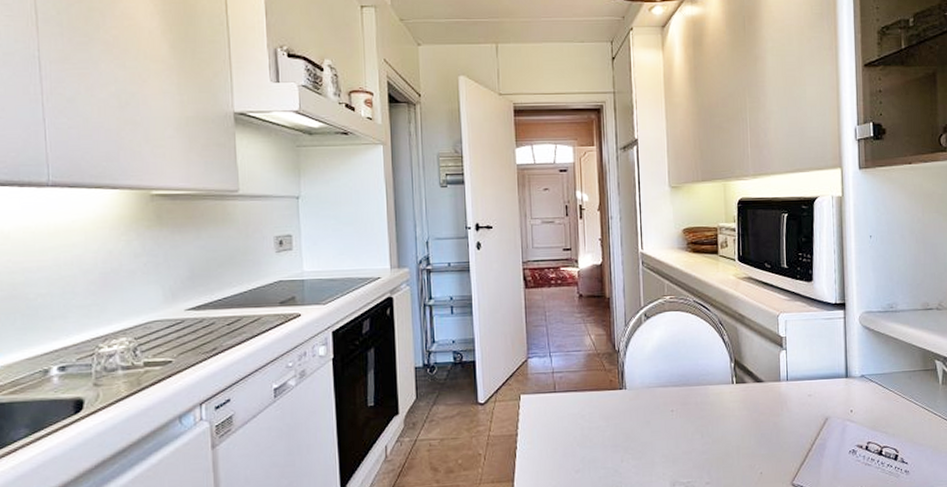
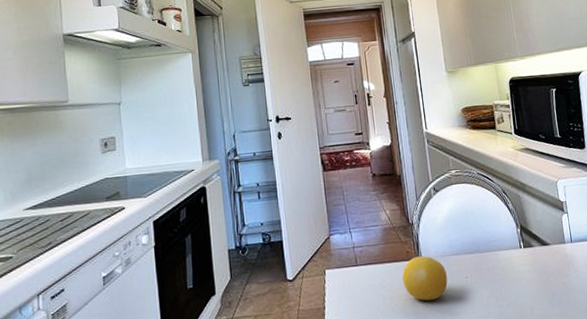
fruit: none [603,385,651,434] -> present [402,255,448,301]

